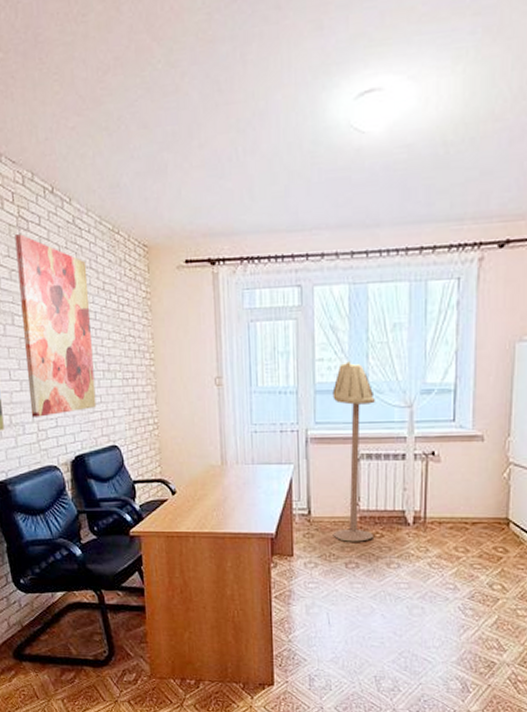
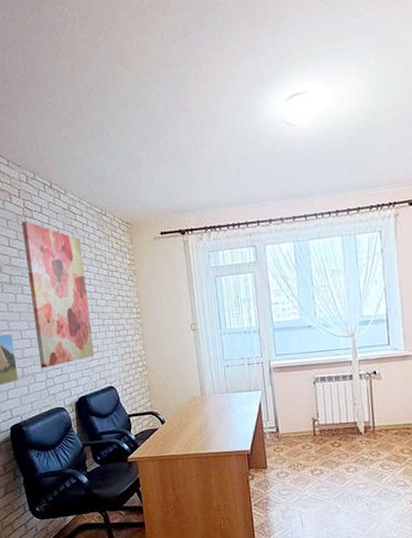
floor lamp: present [332,361,375,542] -> none [288,303,333,453]

